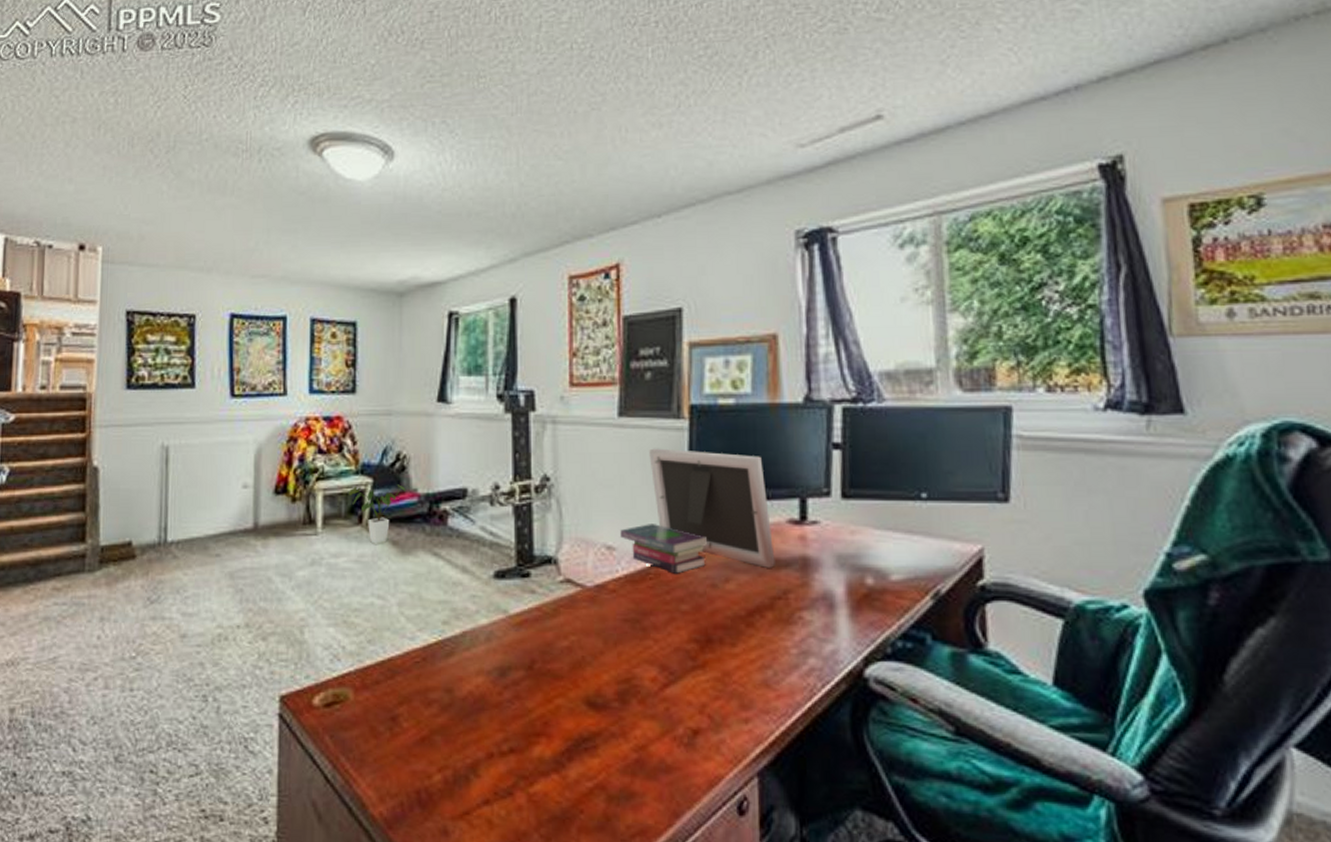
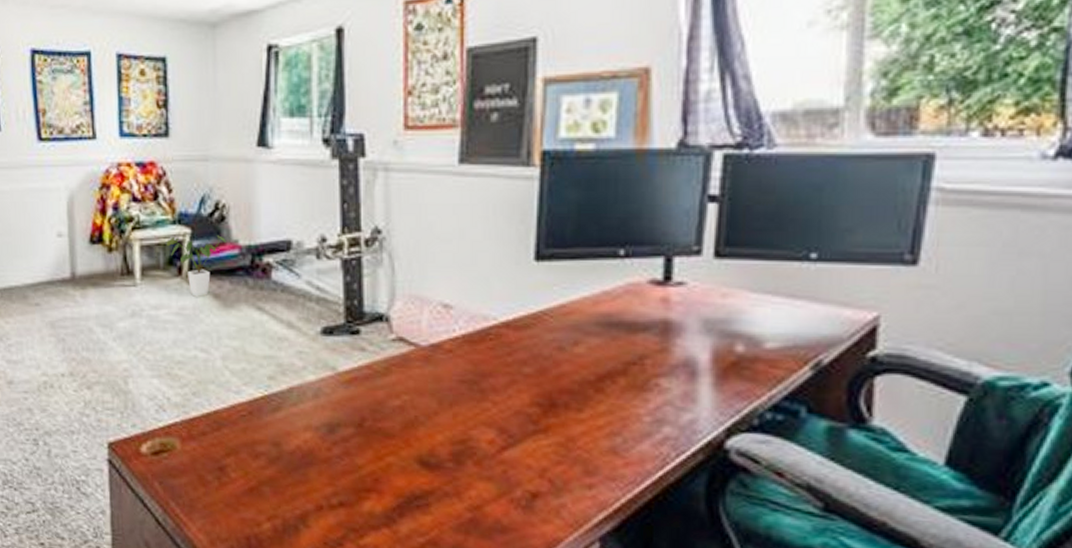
books: present [620,524,707,574] -> none [458,281,555,335]
picture frame: present [649,448,775,568] -> none [493,199,632,331]

